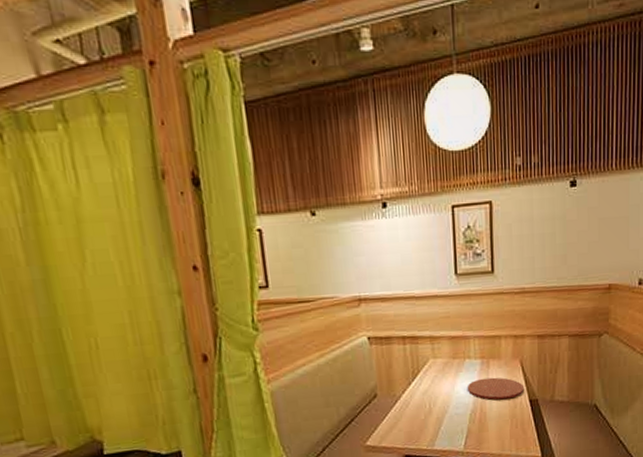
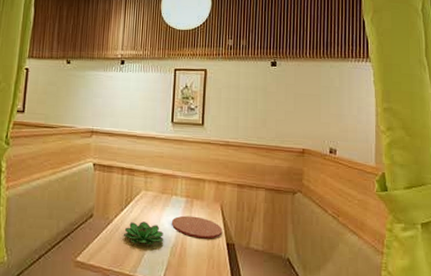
succulent plant: none [415,392,461,418] -> present [124,221,164,246]

